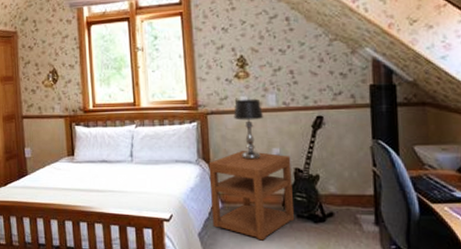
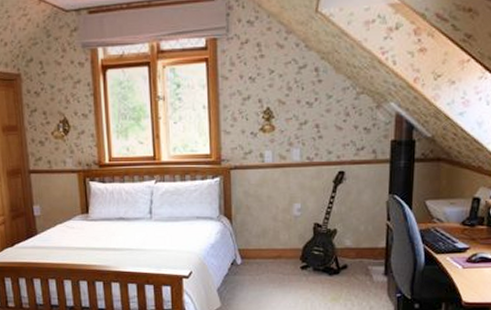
nightstand: present [208,150,295,241] -> none [230,205,311,294]
table lamp: present [234,99,264,160] -> none [257,153,288,215]

